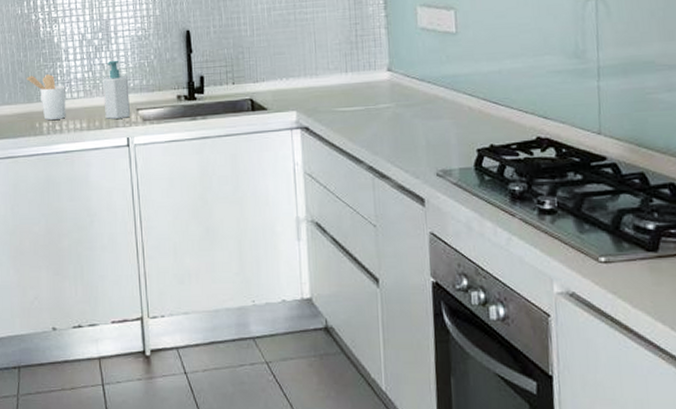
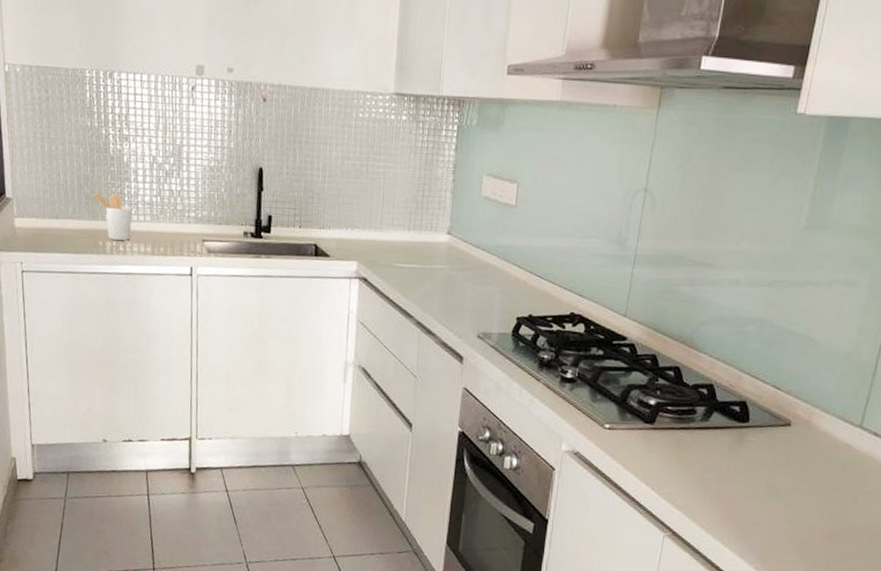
soap bottle: present [103,60,130,119] -> none [170,187,197,248]

